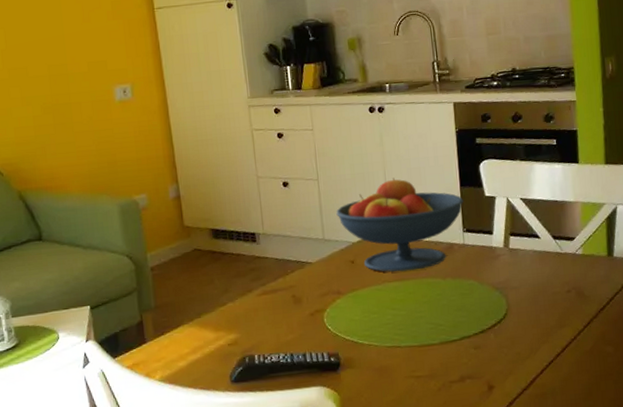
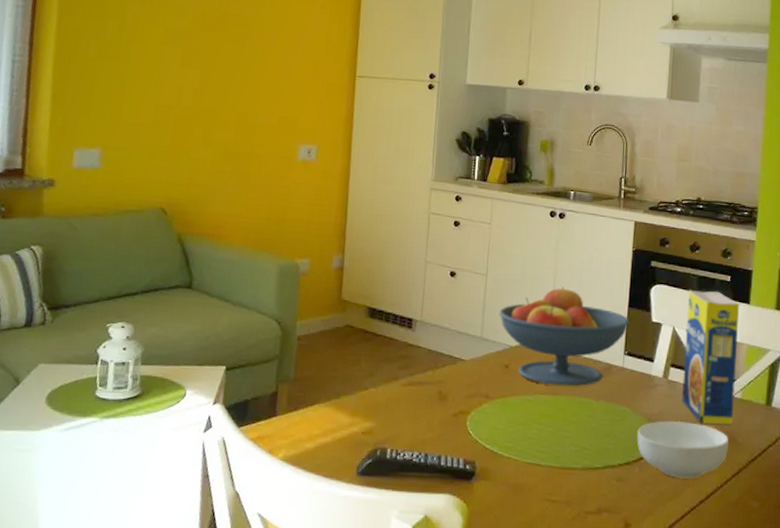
cereal bowl: none [487,284,577,338] -> present [637,420,729,480]
legume: none [516,156,578,283] -> present [682,290,740,424]

